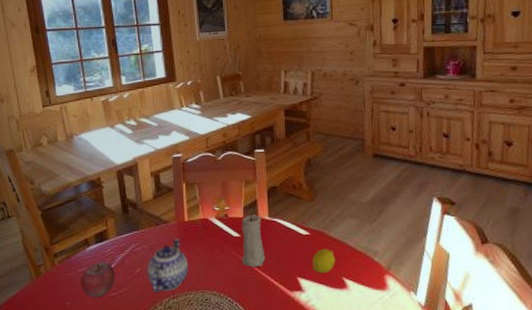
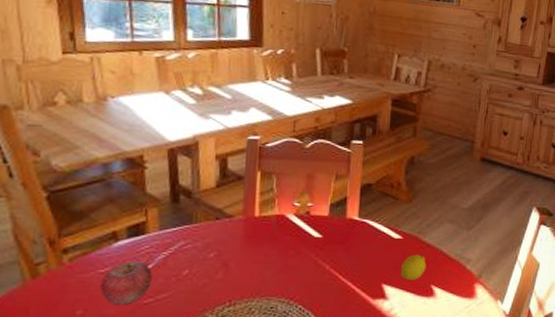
teapot: present [147,238,189,294] -> none [197,236,254,300]
candle: present [241,213,266,268] -> none [320,212,350,273]

